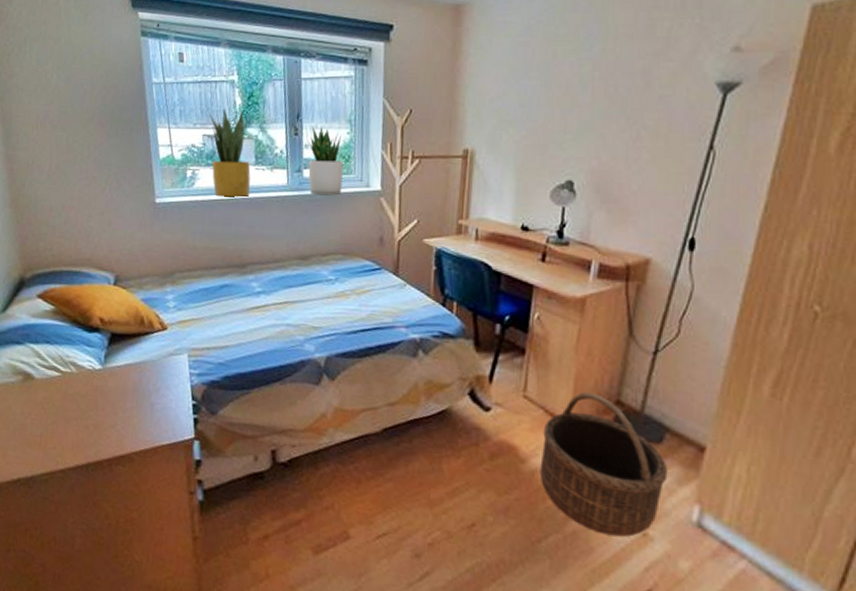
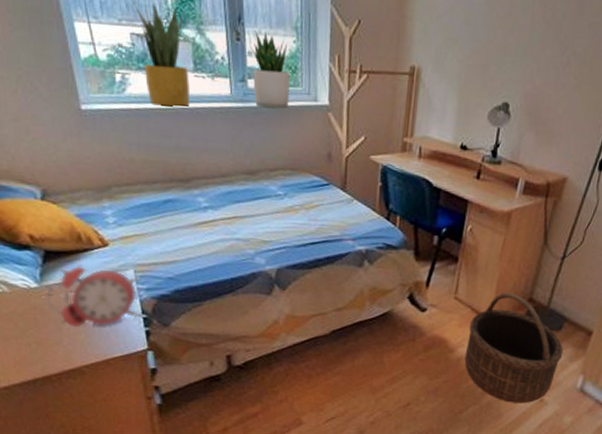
alarm clock: none [107,348,195,412] -> present [46,265,143,328]

